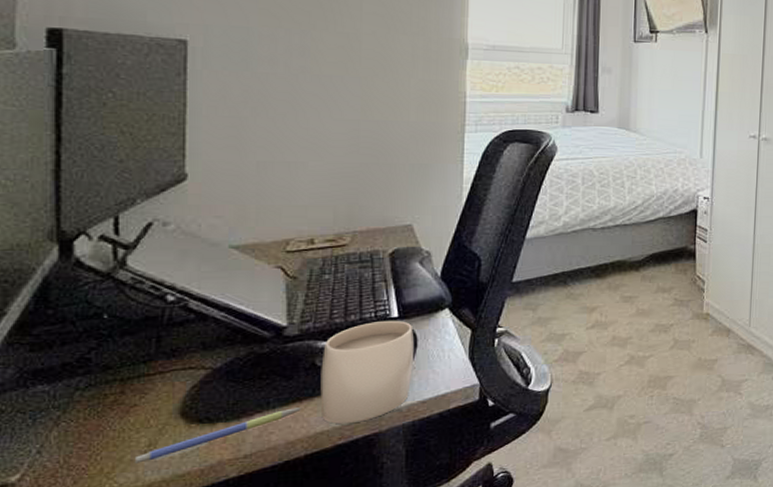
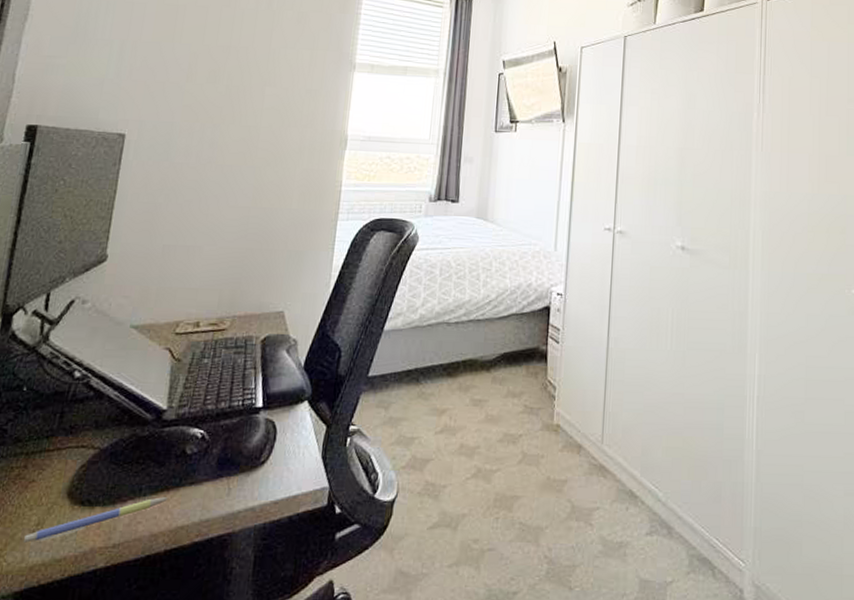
mug: present [320,320,415,425] -> none [184,409,275,520]

